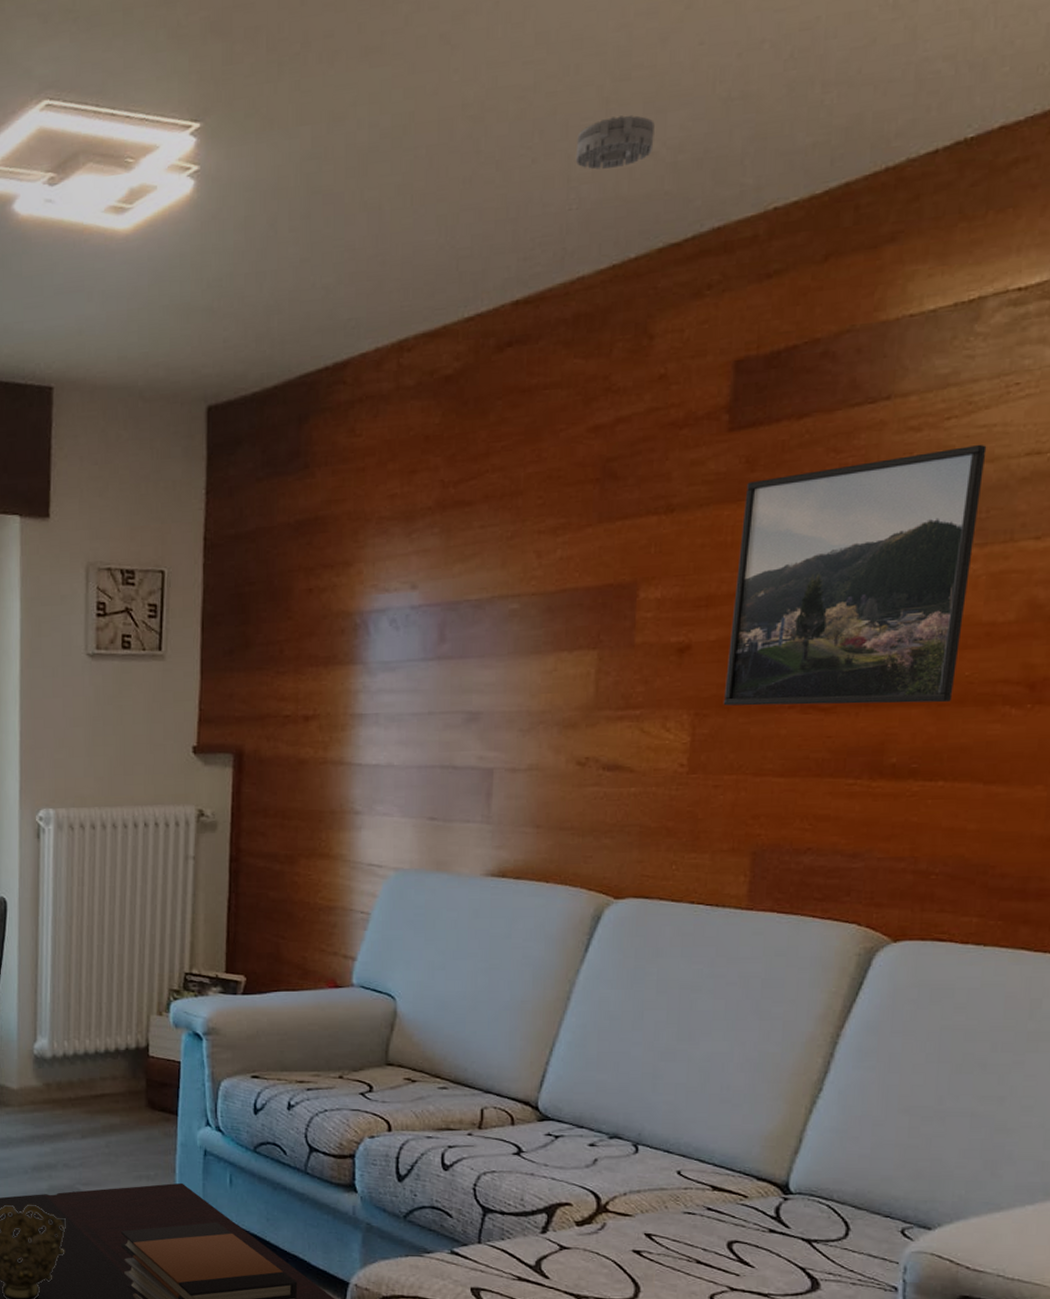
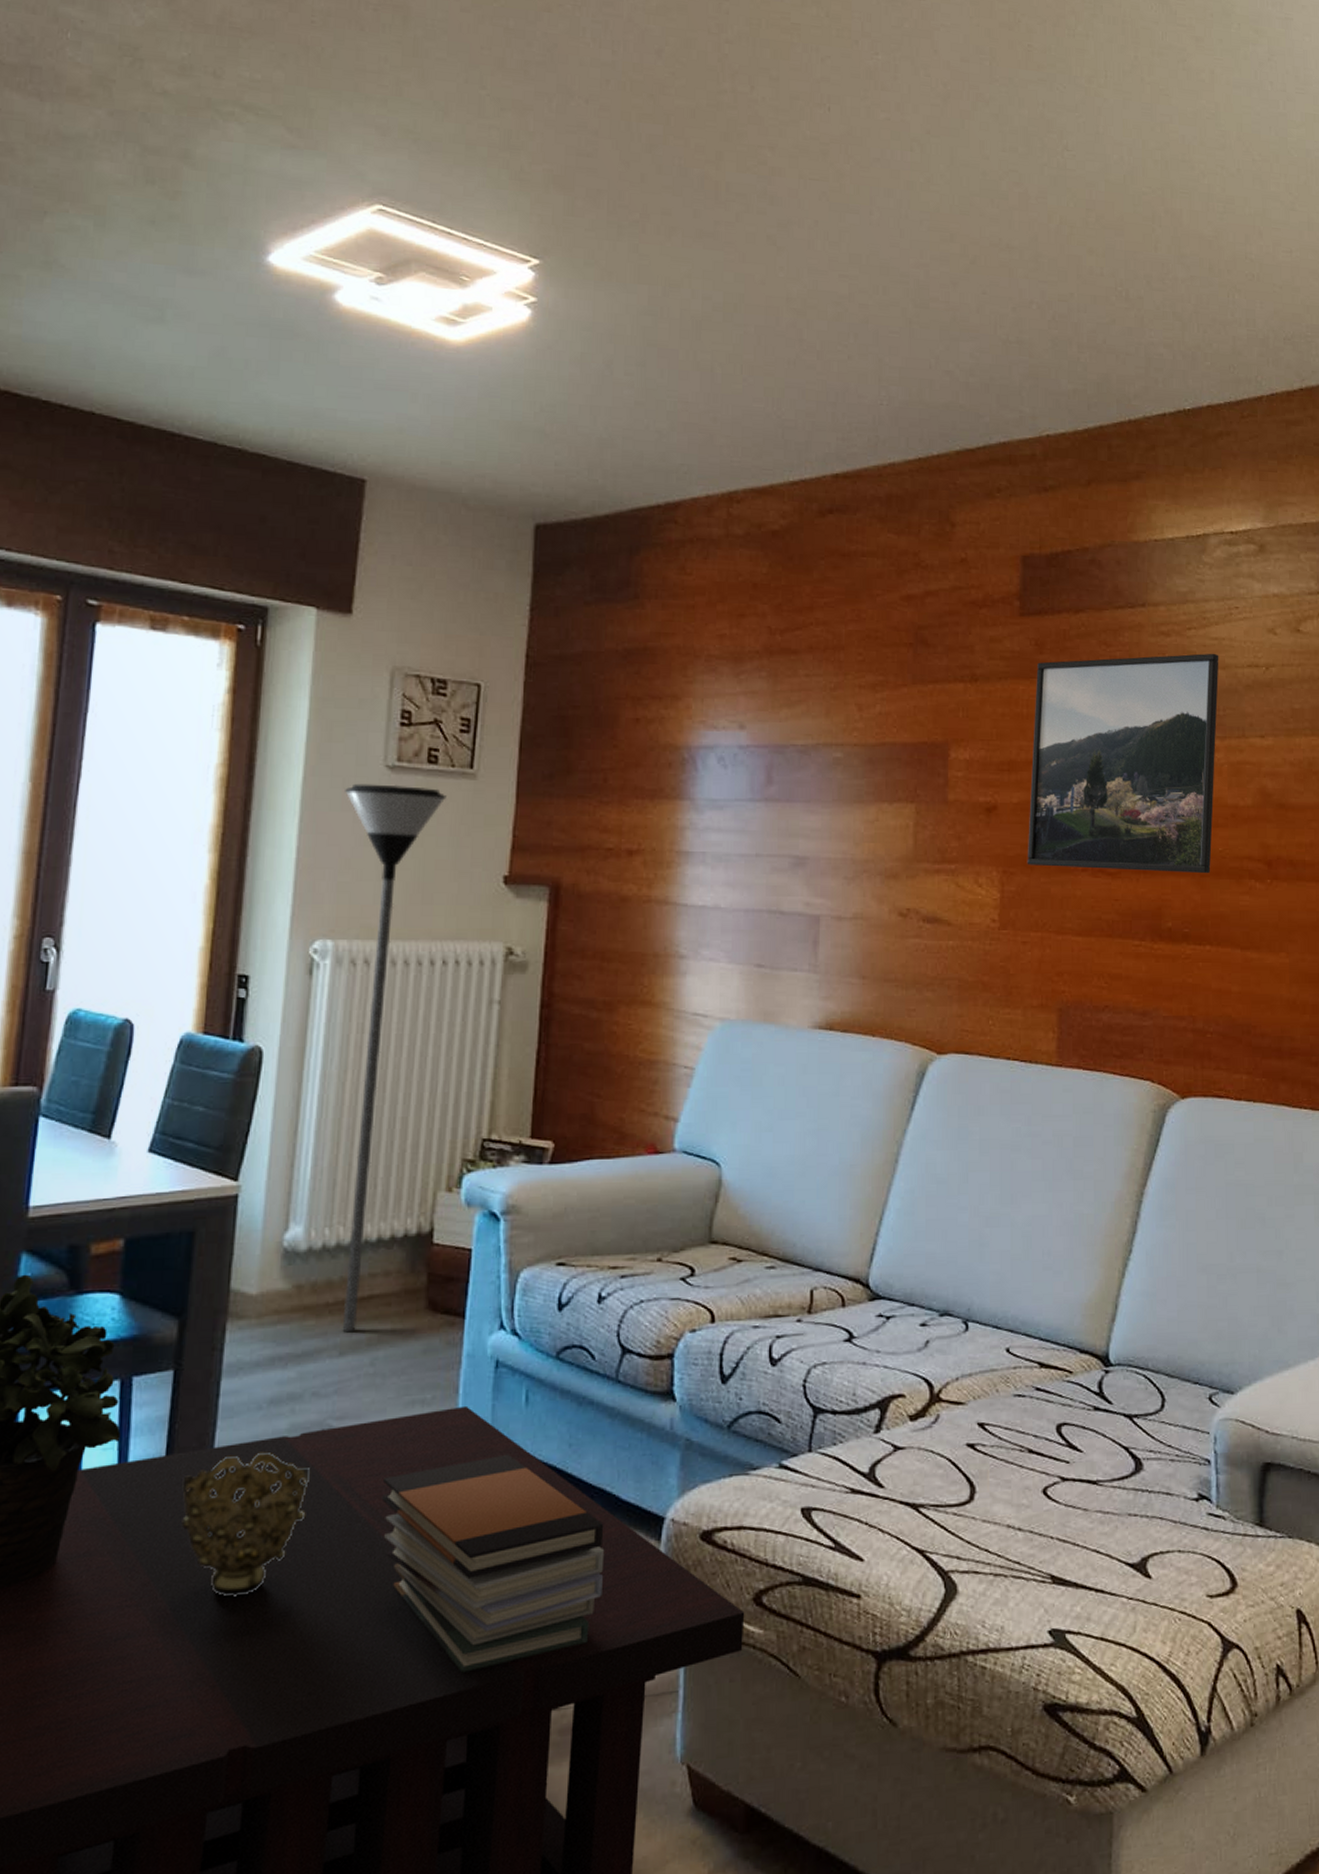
floor lamp: none [55,670,140,1121] -> present [342,783,447,1333]
smoke detector: present [575,114,655,170] -> none [885,335,949,378]

